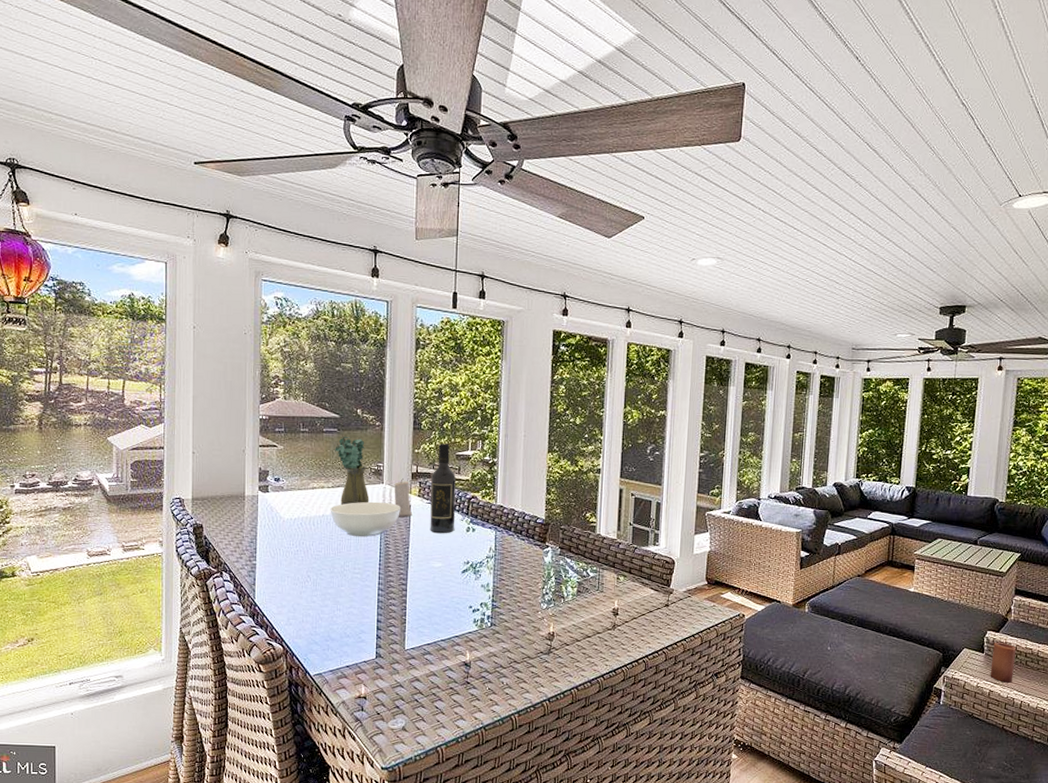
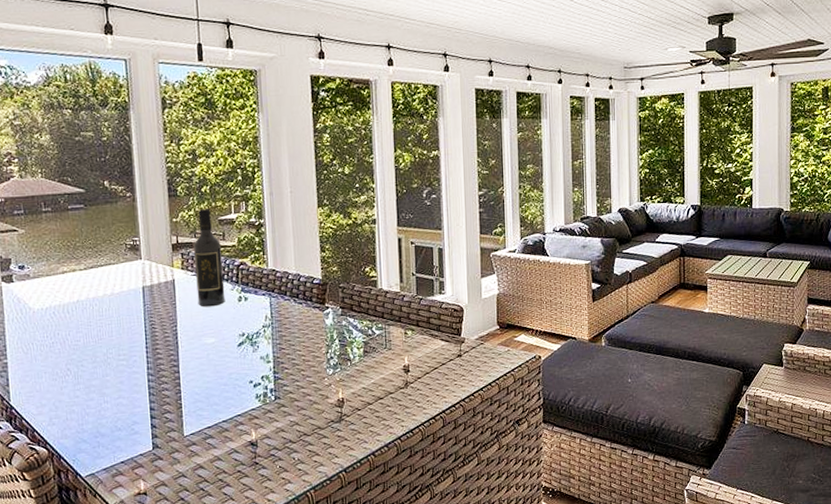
bowl: present [330,501,402,537] -> none [84,279,165,321]
vase: present [335,433,369,505] -> none [83,209,128,287]
candle: present [394,479,413,519] -> none [154,252,178,295]
candle: present [990,642,1016,683] -> none [791,353,814,394]

